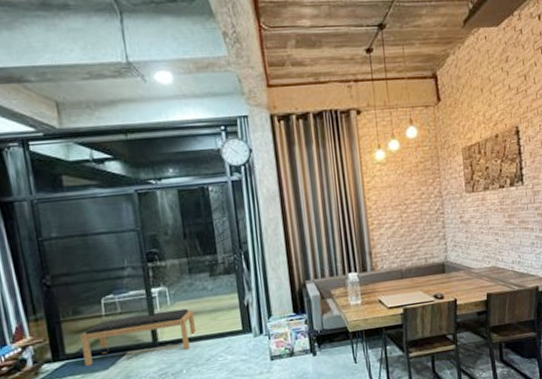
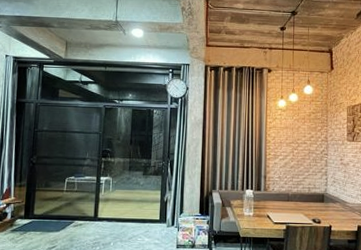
bench: present [80,308,196,367] -> none [45,194,126,227]

